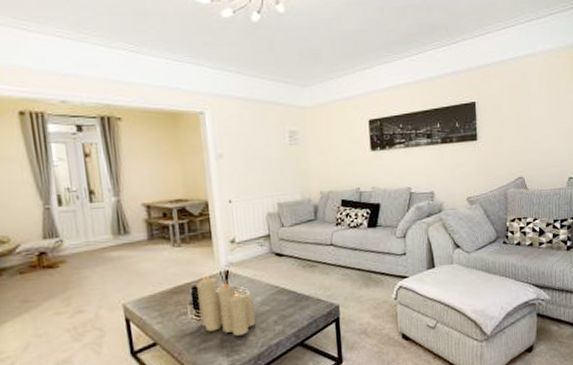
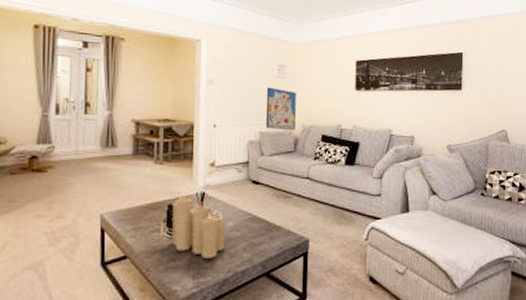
wall art: none [279,155,314,199] -> present [265,87,296,130]

